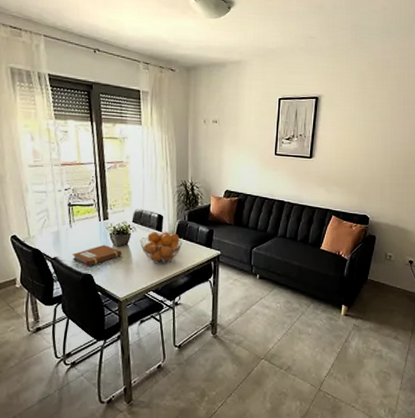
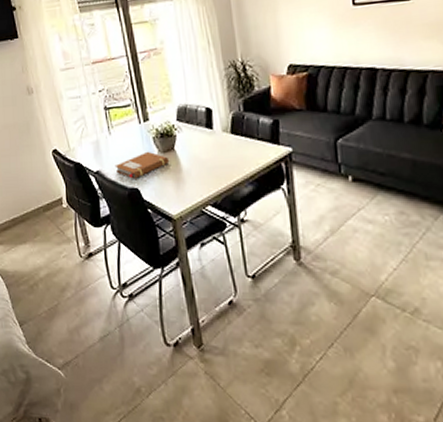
fruit basket: present [139,232,184,264] -> none [187,129,241,171]

